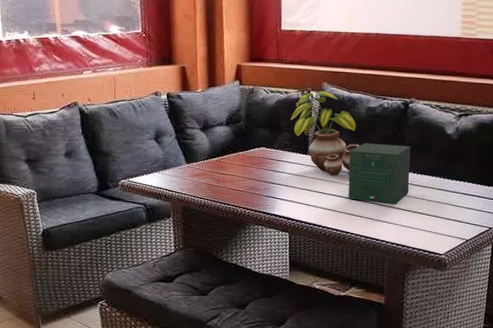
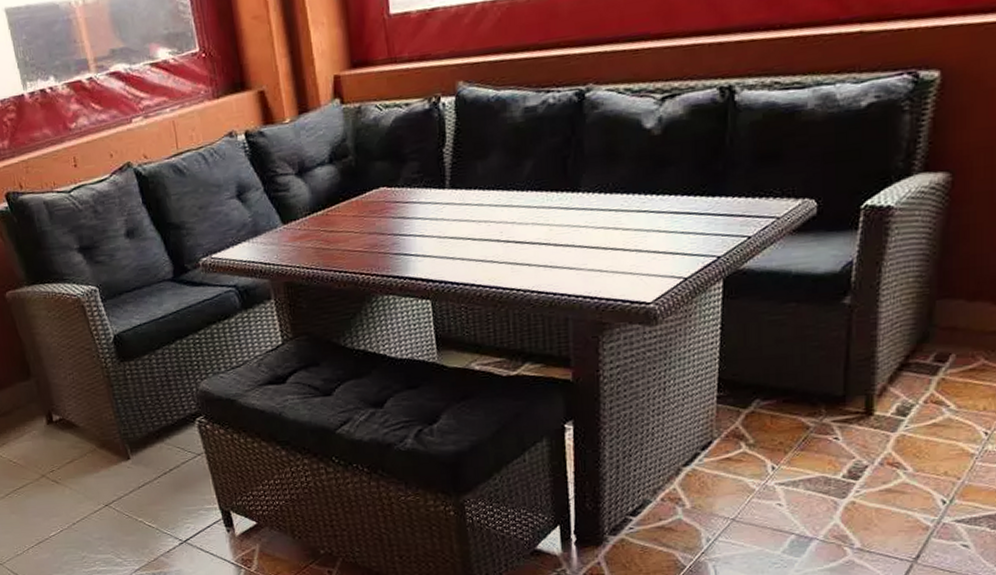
potted plant: present [290,91,359,176] -> none [416,93,518,214]
gift box: present [349,143,411,203] -> none [503,155,595,243]

